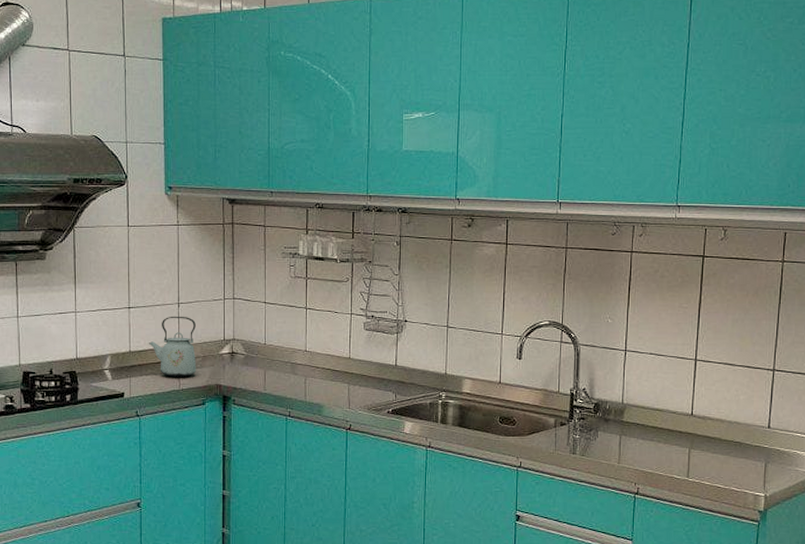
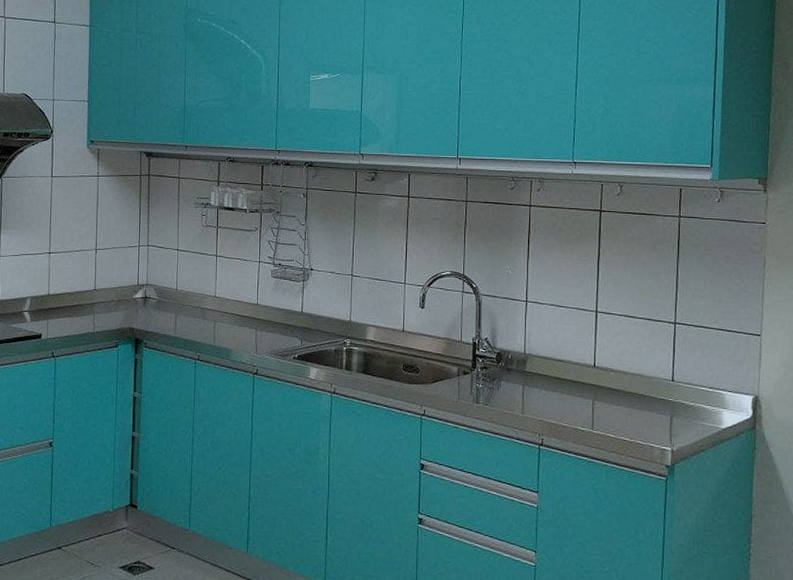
kettle: present [148,316,197,377] -> none [66,261,112,320]

